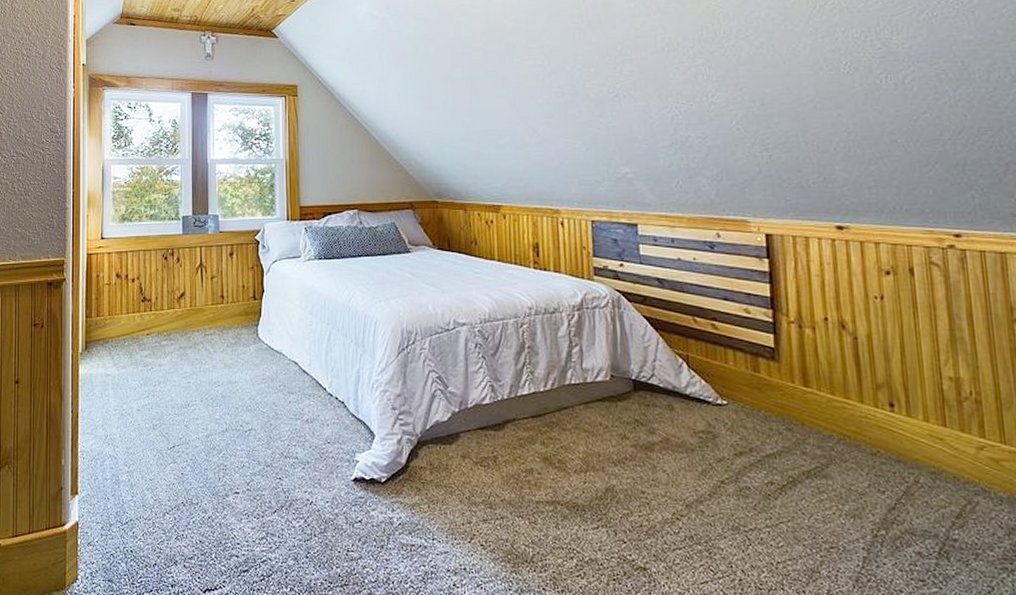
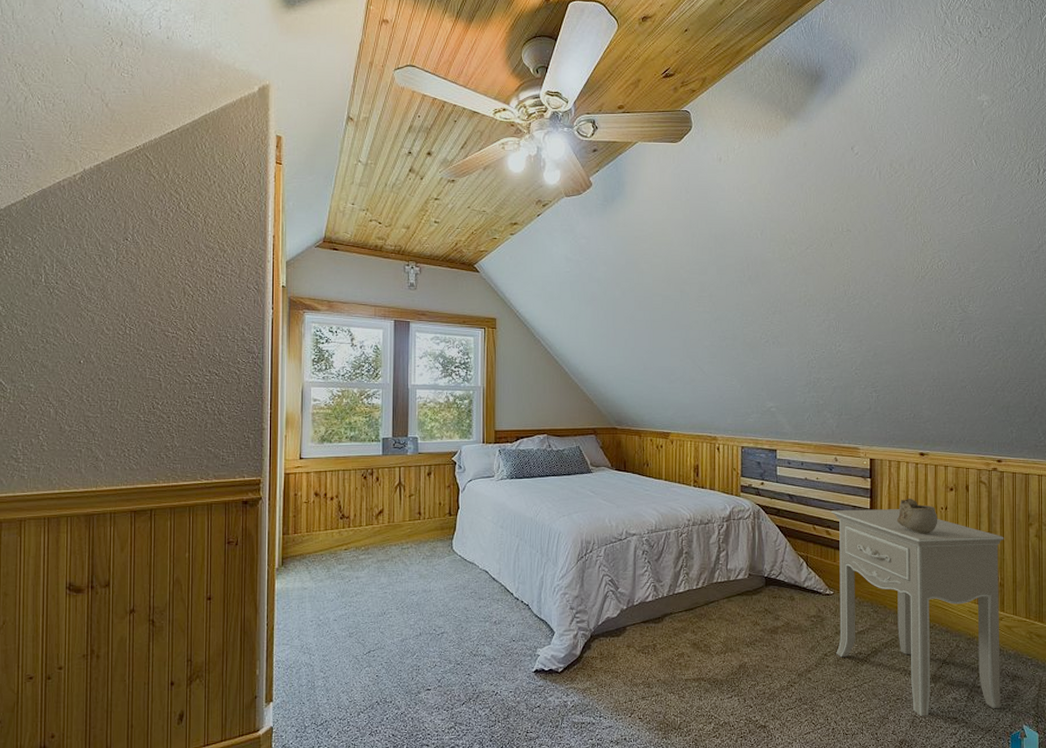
nightstand: none [717,297,993,574] -> present [831,509,1004,716]
mug: none [809,285,872,331] -> present [896,499,938,534]

